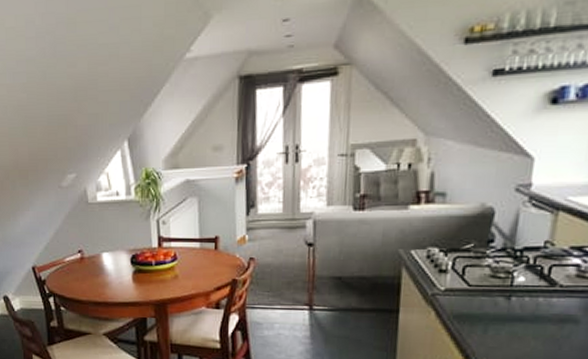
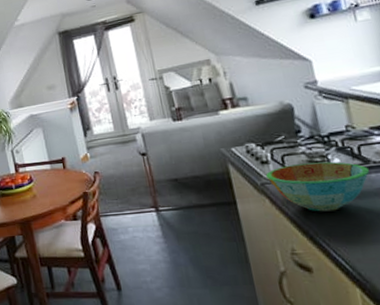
bowl: none [439,277,553,332] -> present [265,161,370,212]

